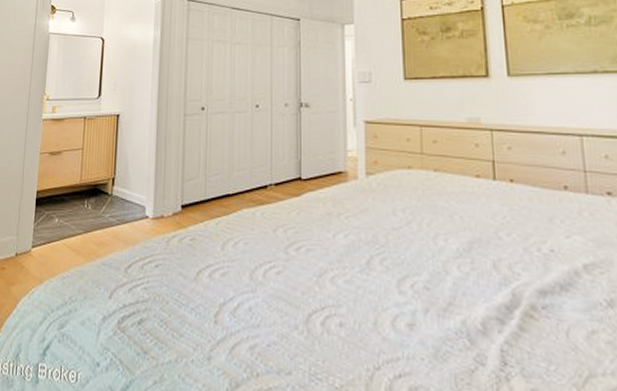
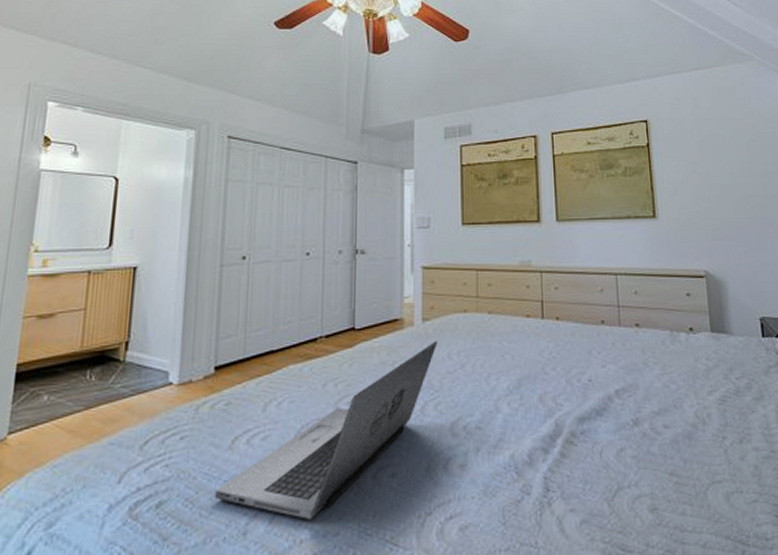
laptop: none [185,195,382,355] -> present [215,340,438,519]

